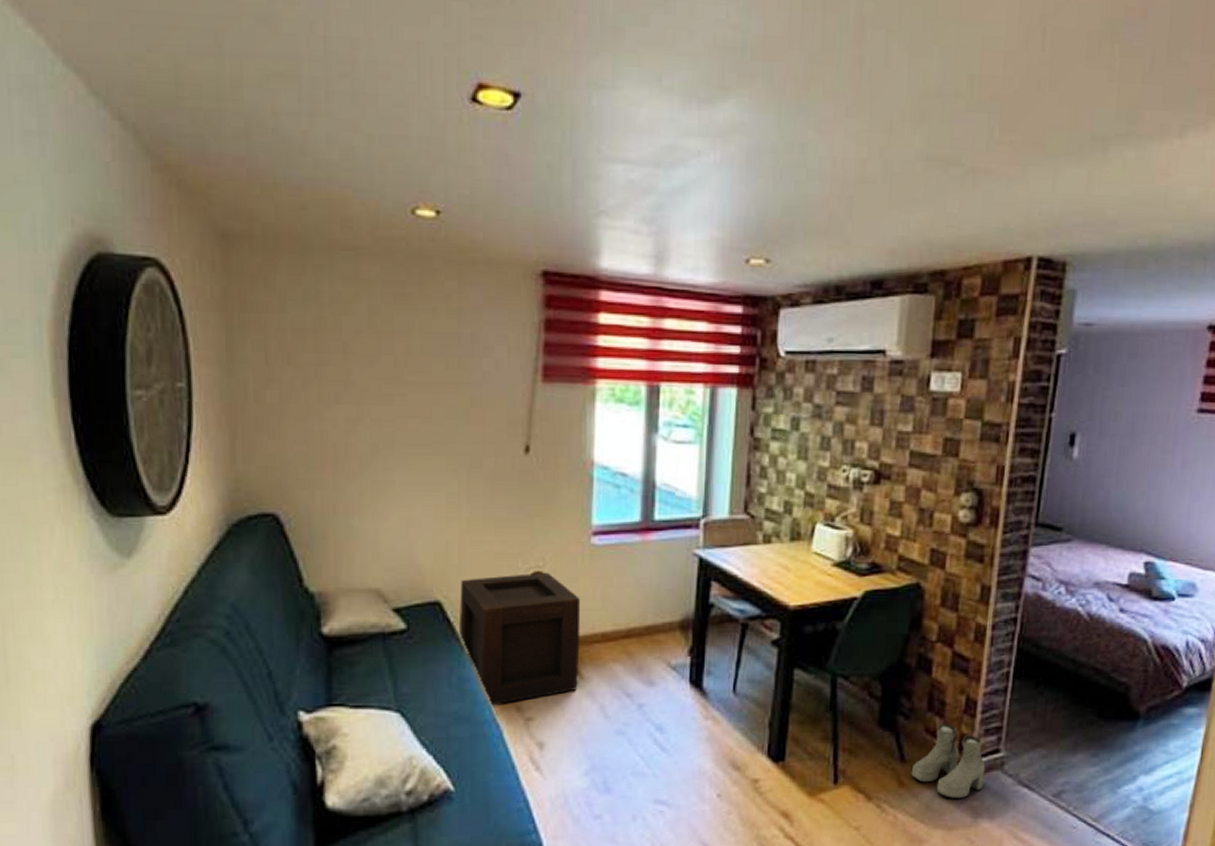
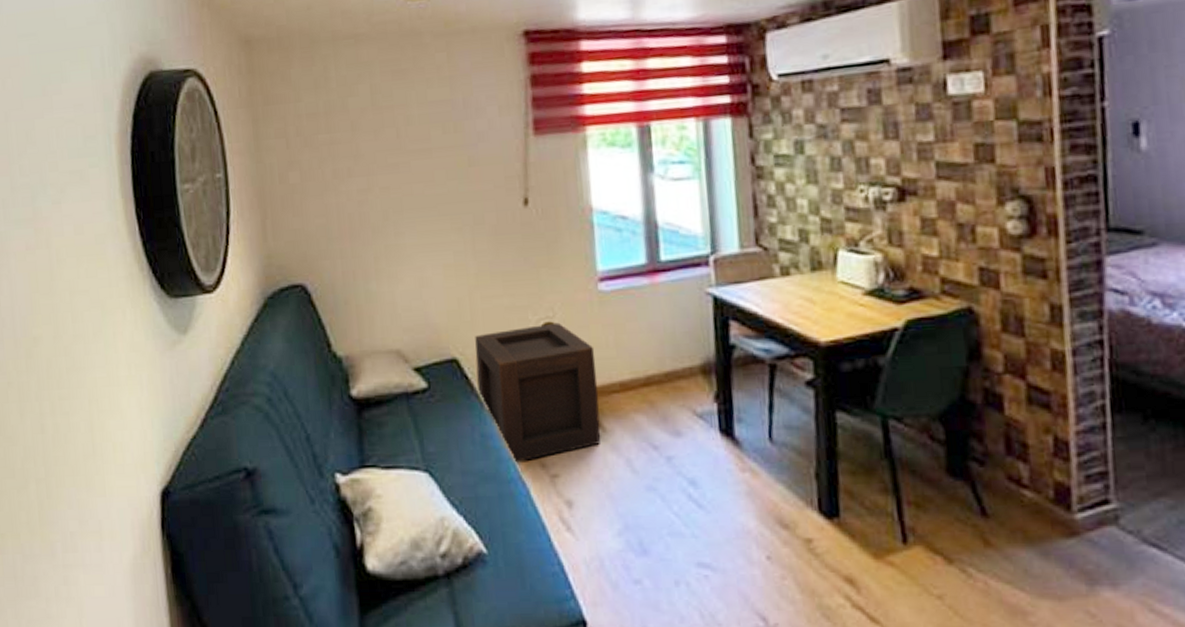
boots: present [911,723,986,798] -> none [997,469,1095,561]

